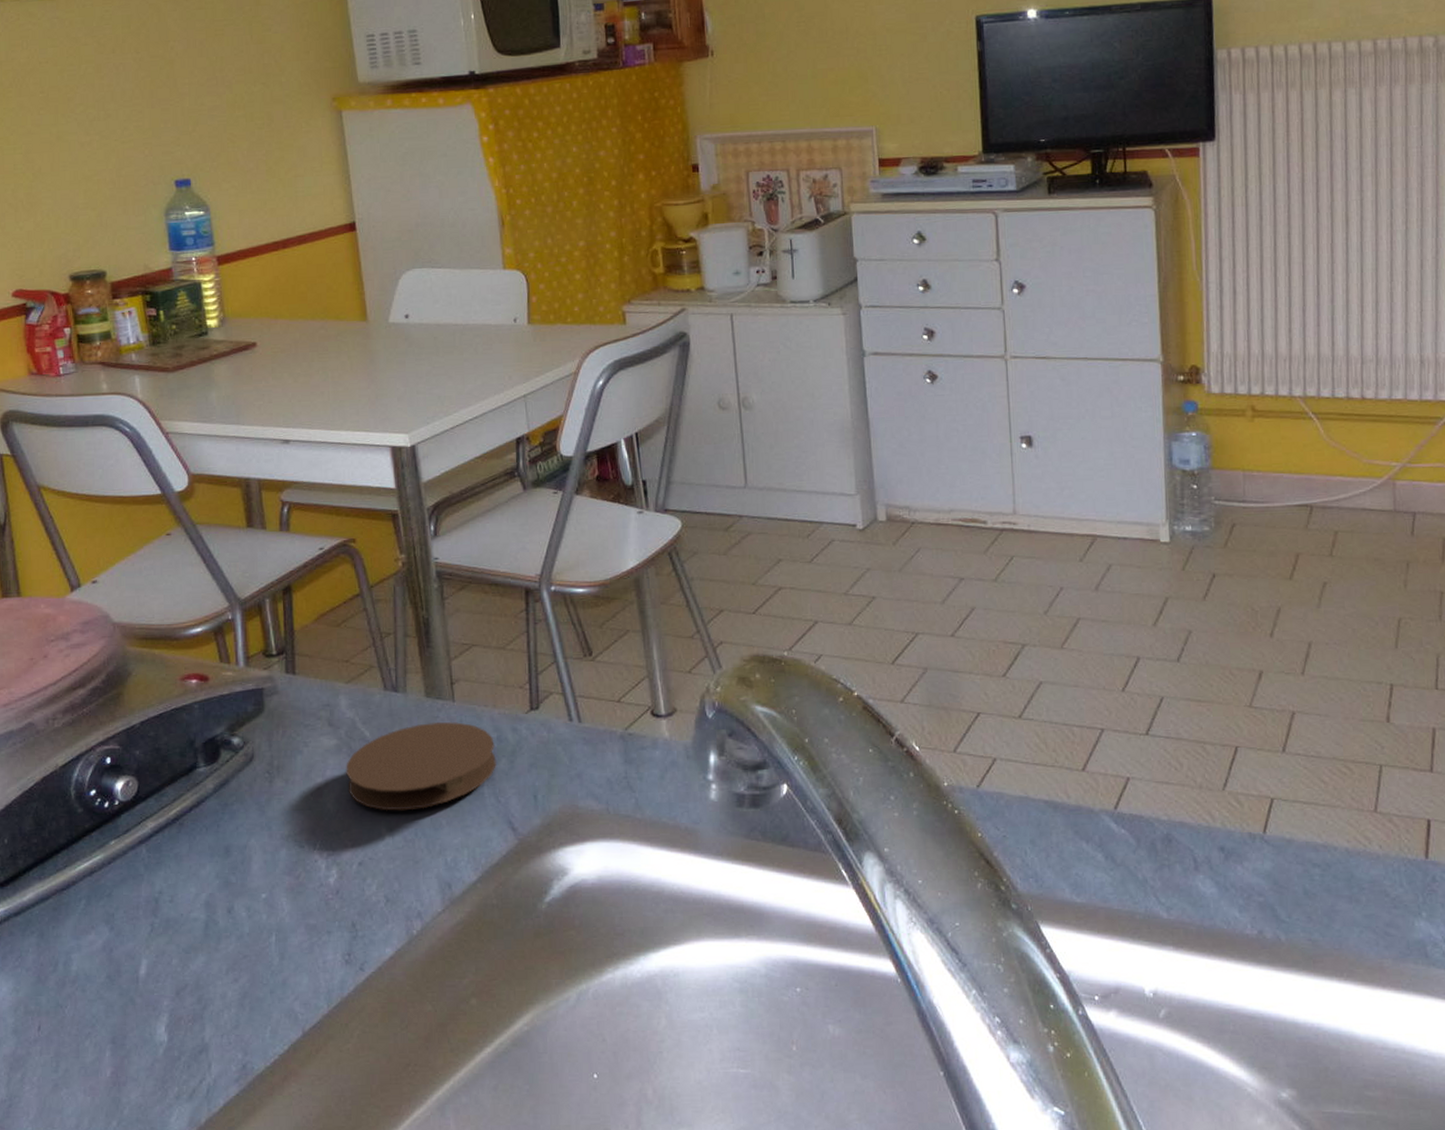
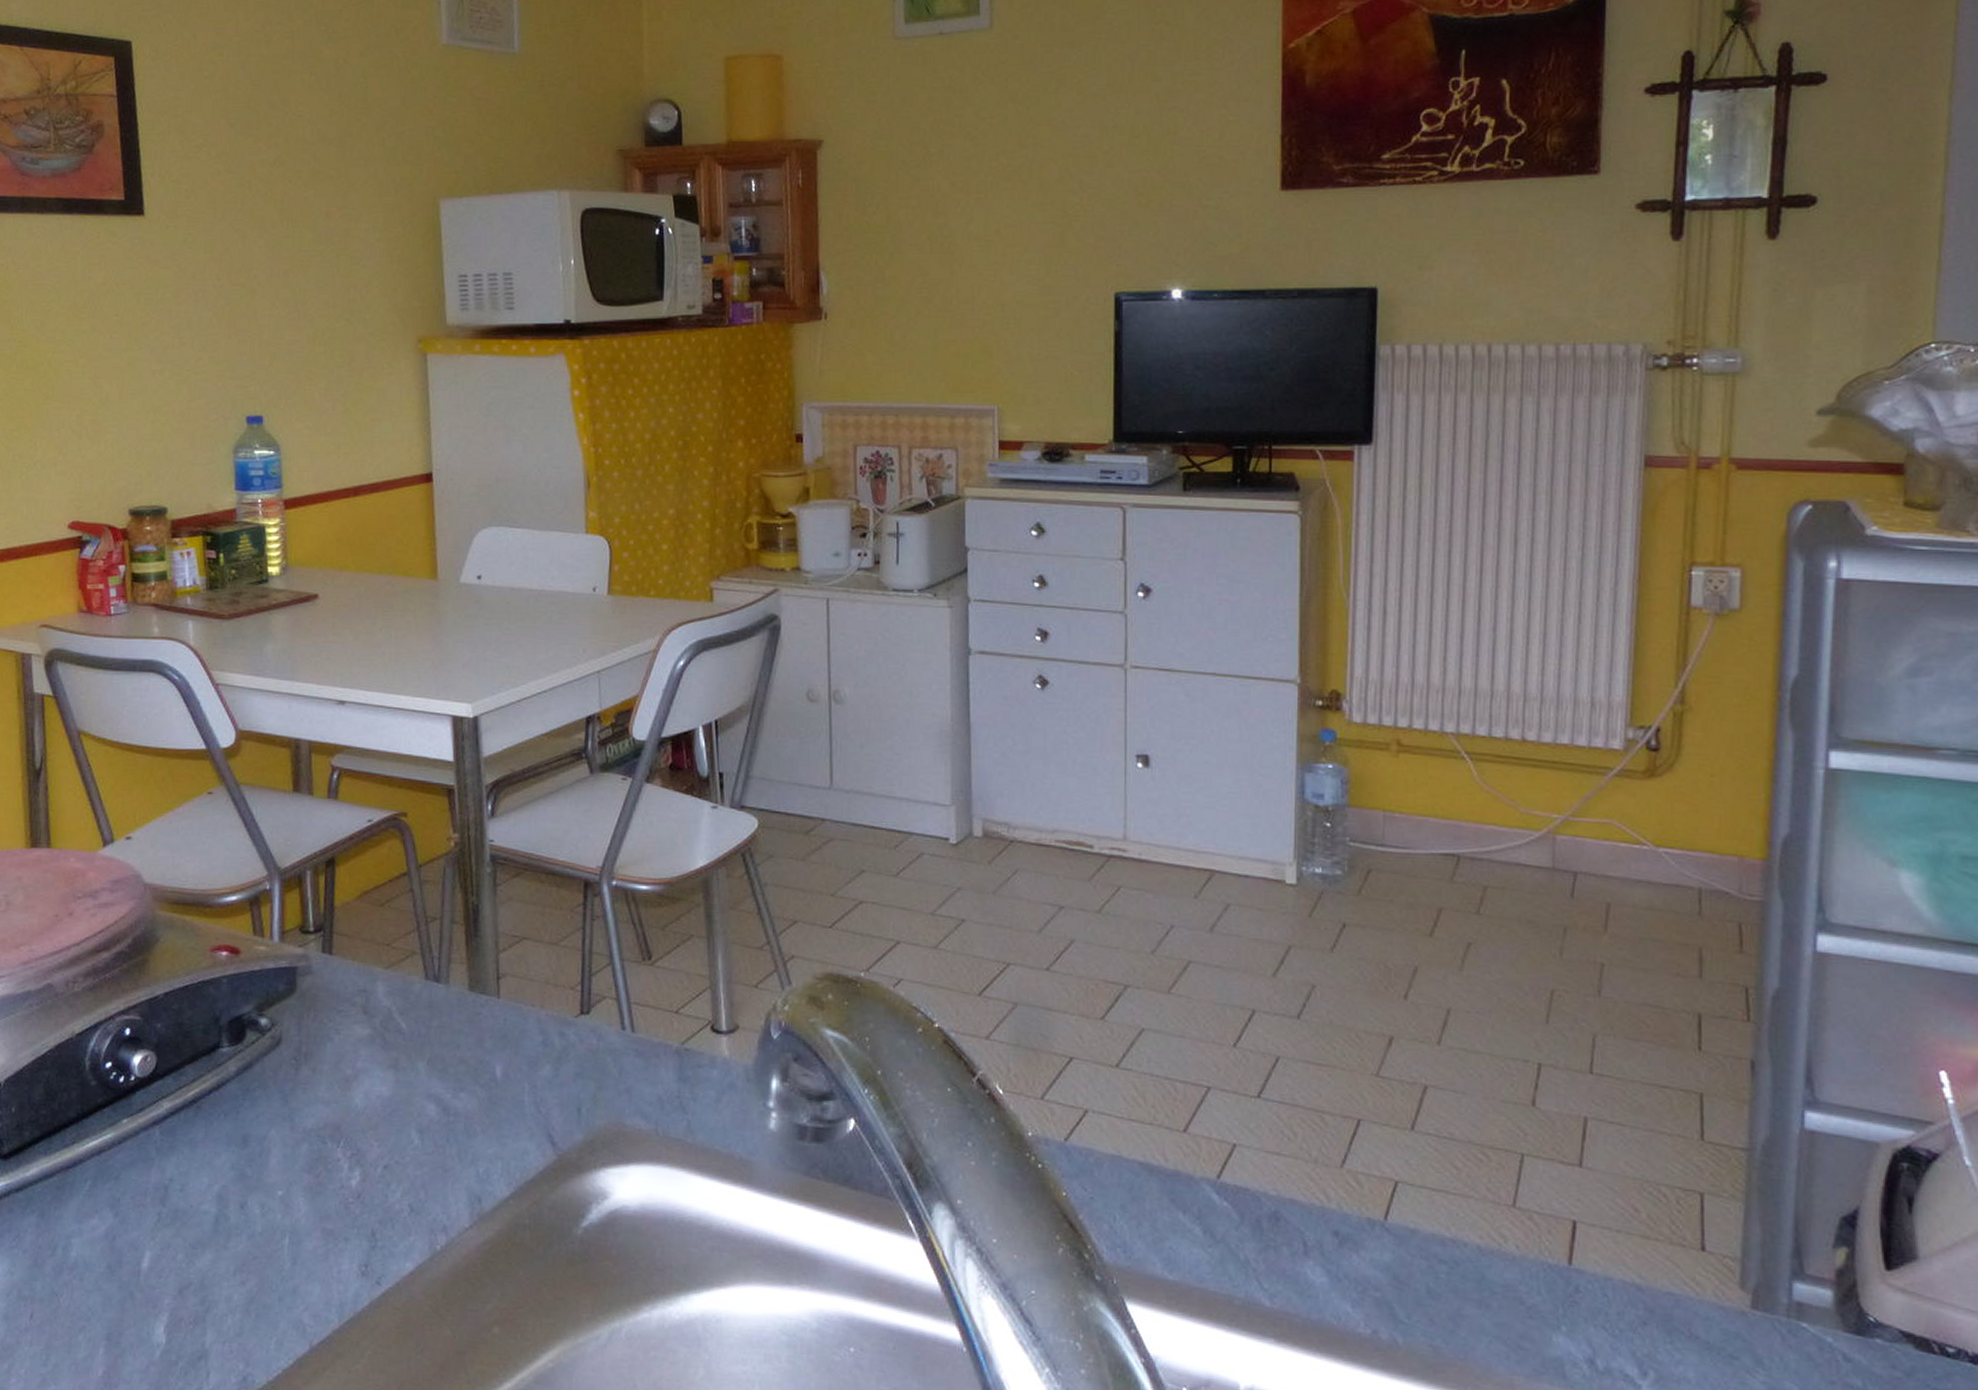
coaster: present [346,721,496,811] -> none [378,1019,540,1113]

